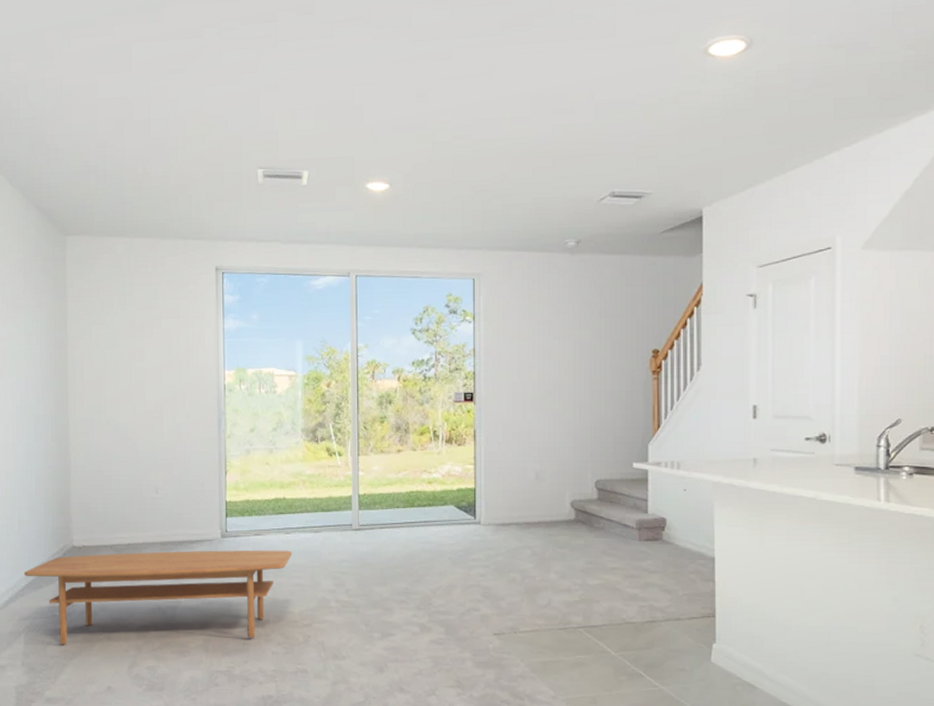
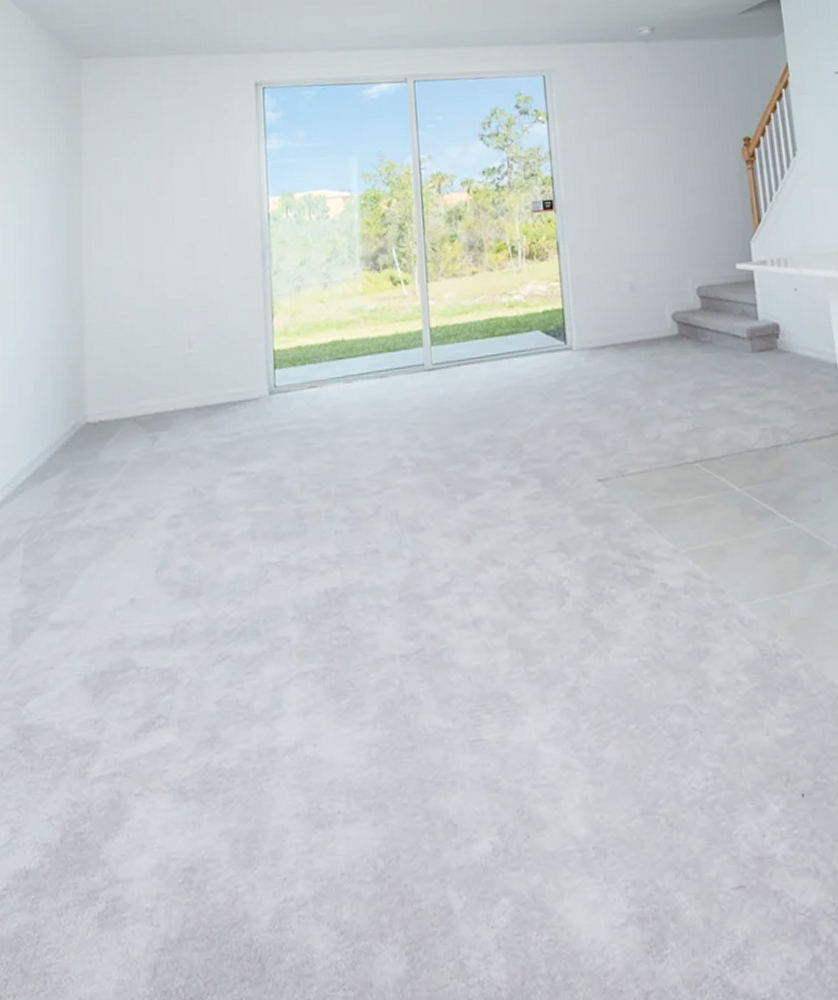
coffee table: present [23,550,293,646] -> none [24,402,355,551]

